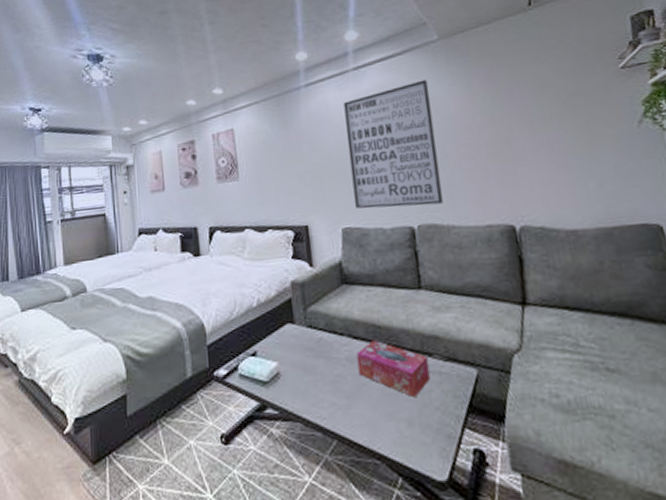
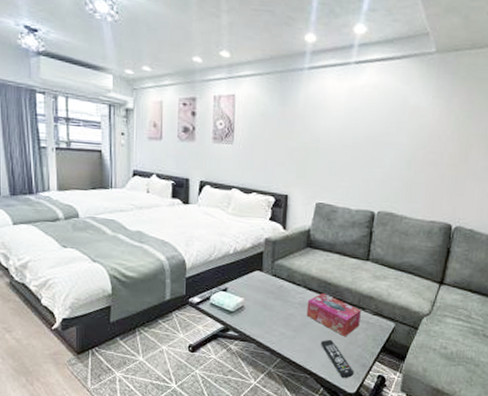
wall art: present [343,80,443,209] -> none [331,87,416,197]
remote control: none [385,403,440,460] -> present [321,339,355,379]

